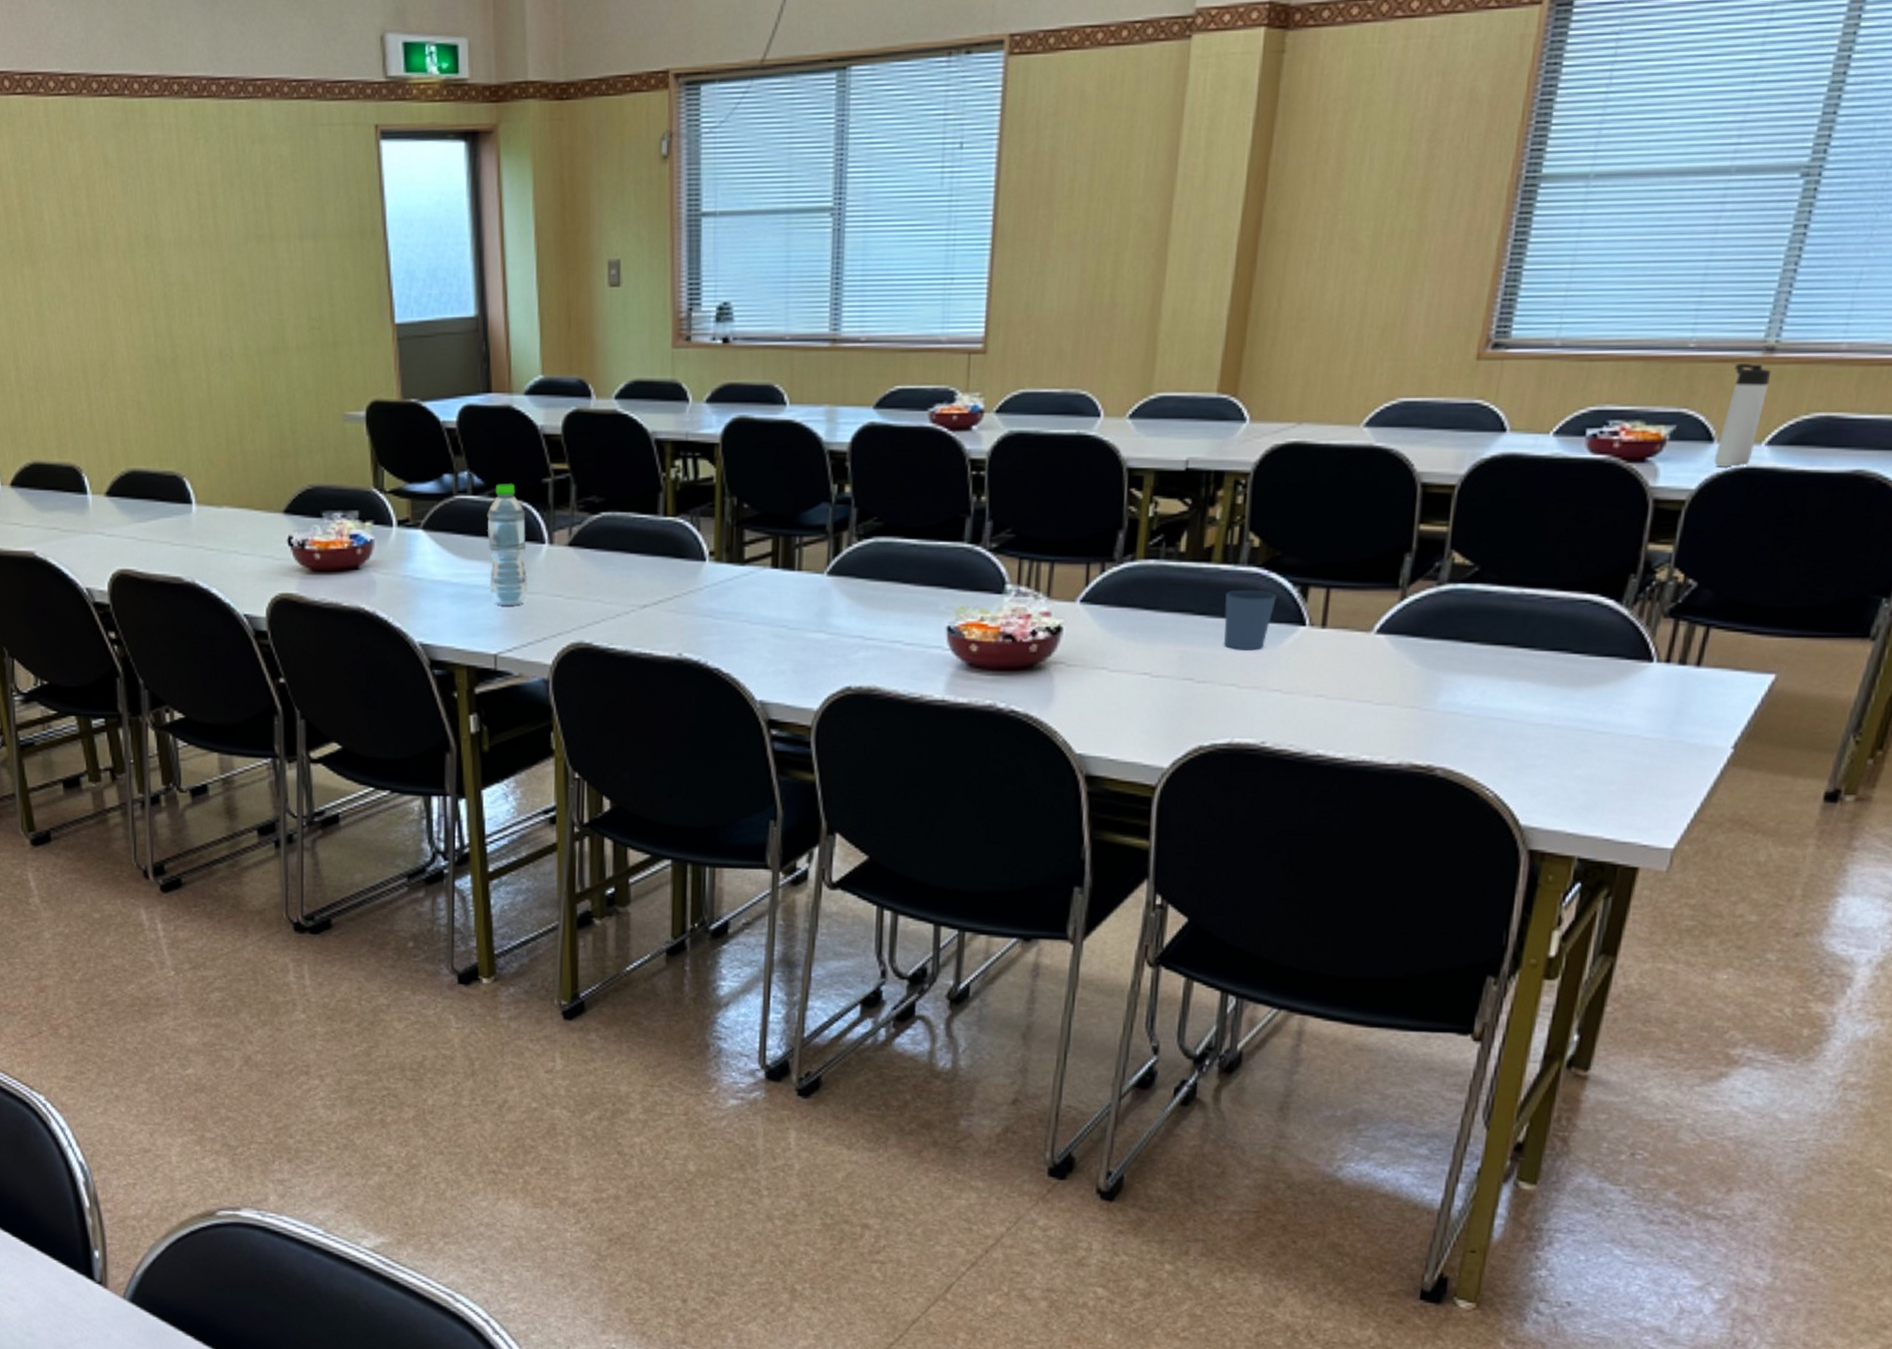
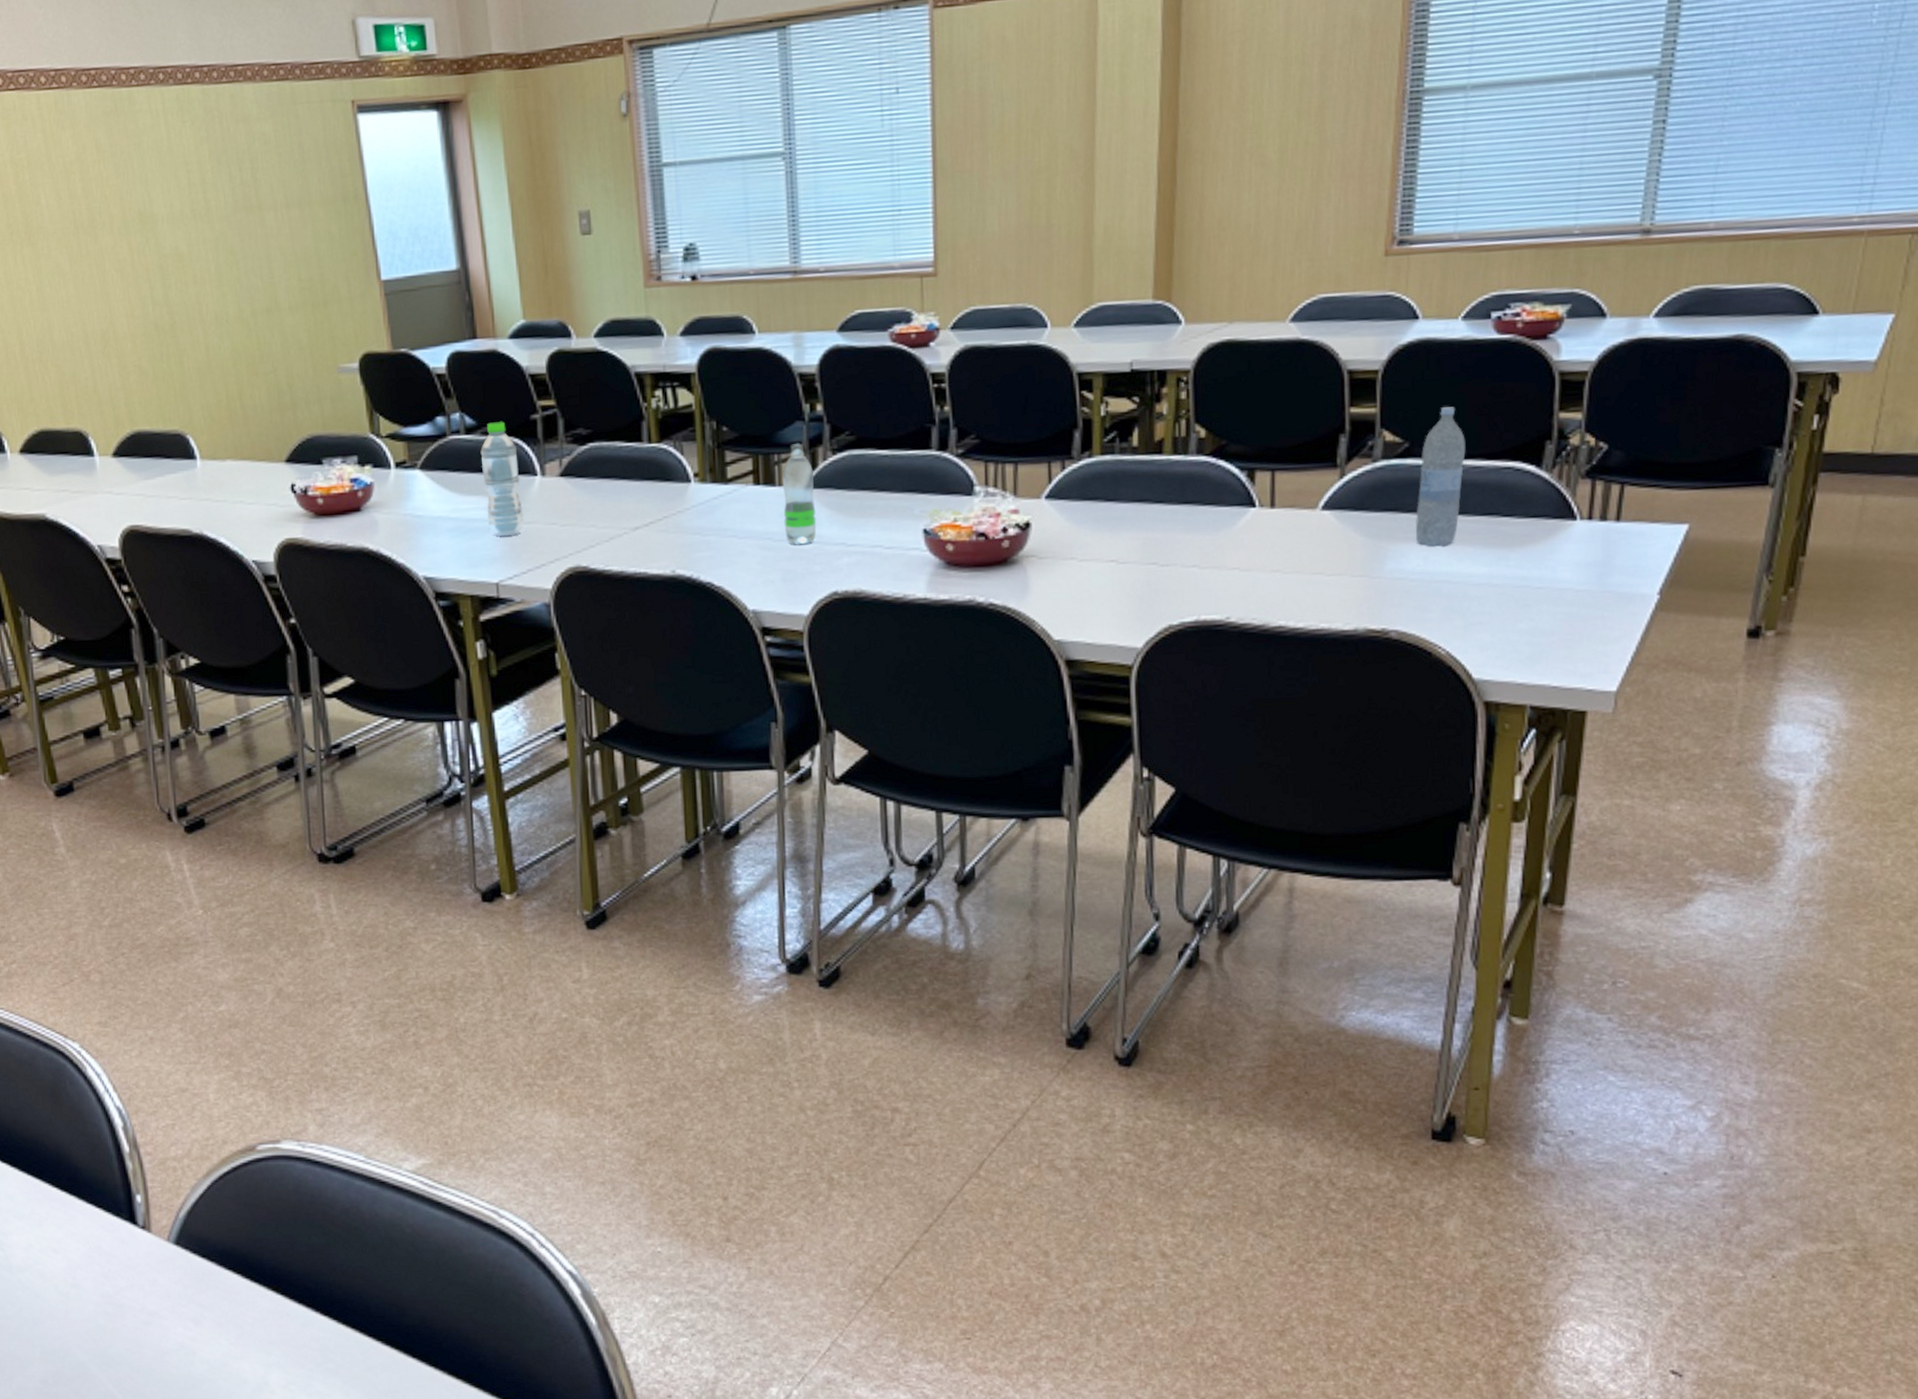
bottle: none [800,527,837,635] -> present [782,443,817,545]
dixie cup: present [1224,589,1277,650] -> none [1178,477,1226,534]
water bottle: none [1475,530,1542,681] -> present [1415,407,1466,547]
thermos bottle: present [1713,364,1772,467] -> none [1609,245,1650,340]

